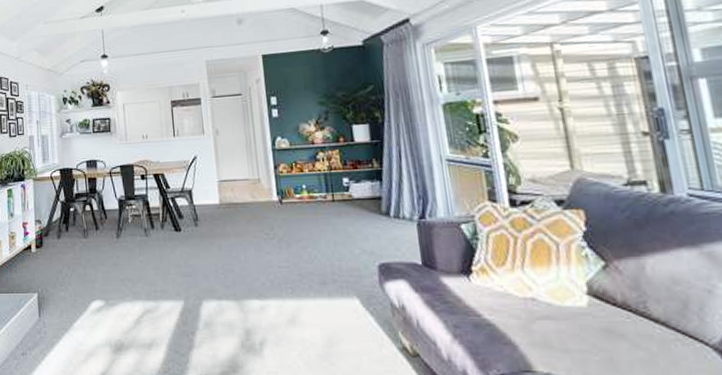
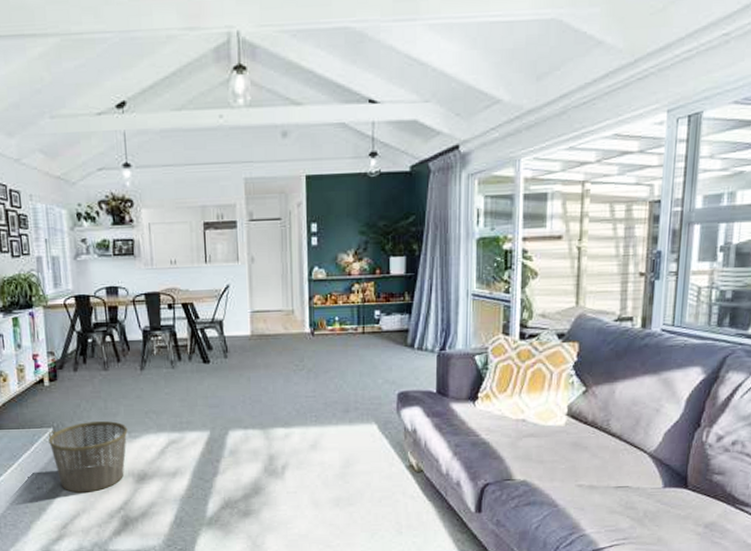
basket: none [33,288,105,361] -> present [48,421,128,493]

